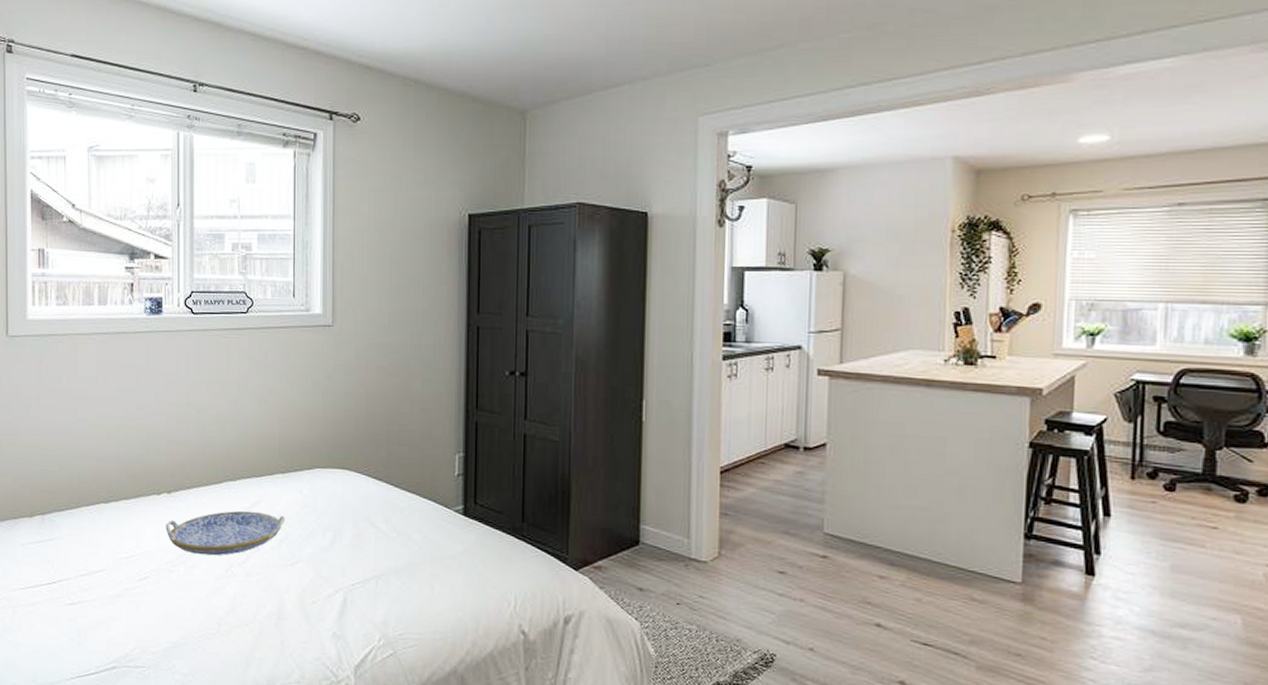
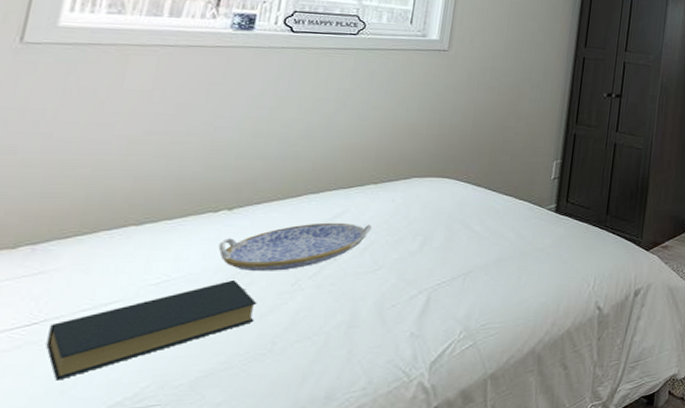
hardback book: none [63,560,202,633] -> present [46,279,257,381]

